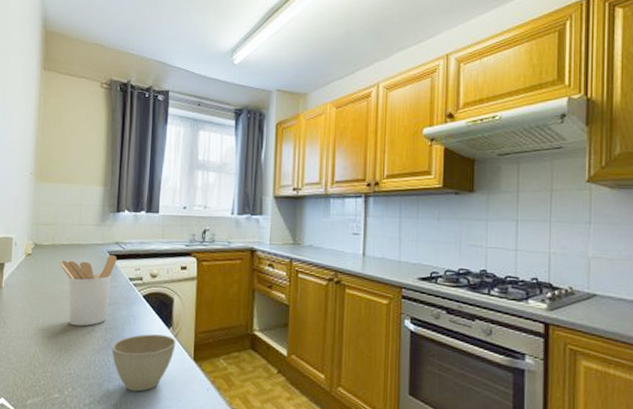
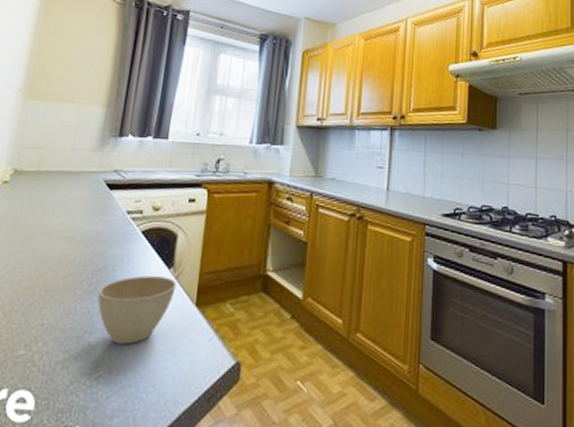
utensil holder: present [60,254,117,326] -> none [43,183,114,267]

